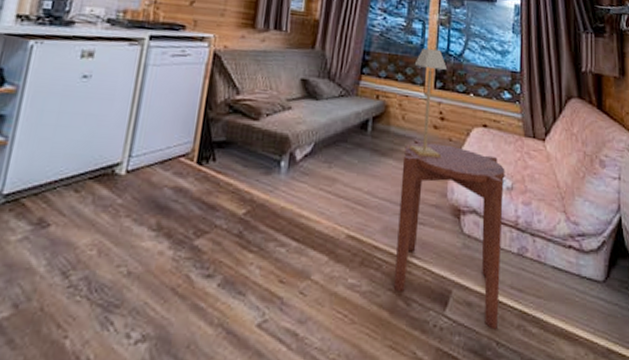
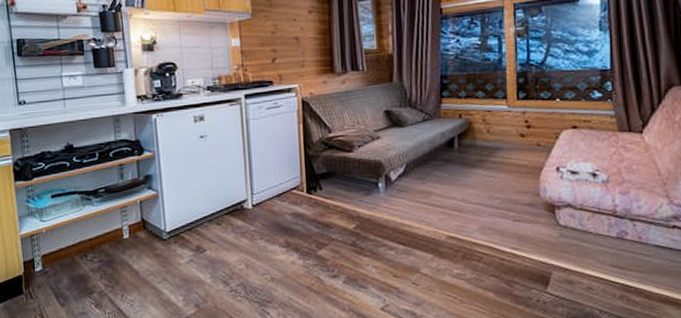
side table: present [393,139,505,330] -> none [492,148,600,301]
table lamp: present [409,49,448,158] -> none [494,62,532,163]

